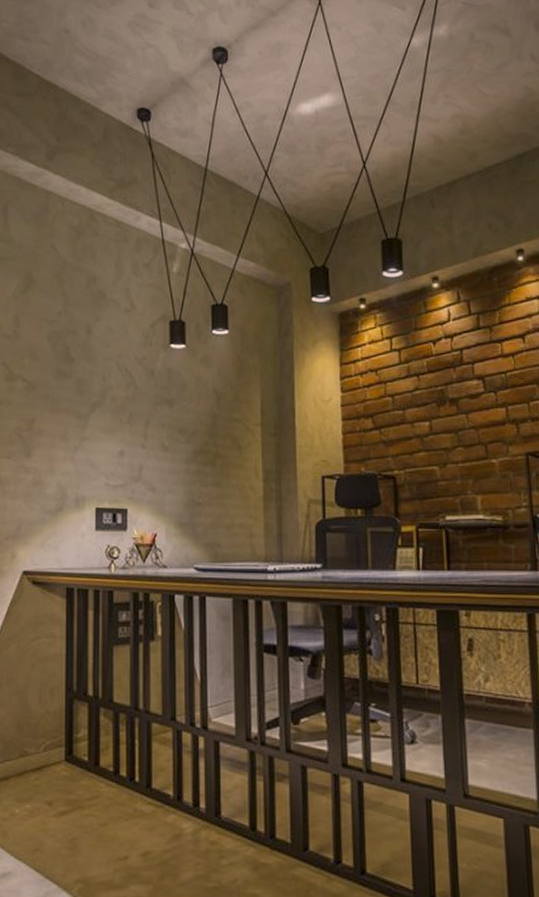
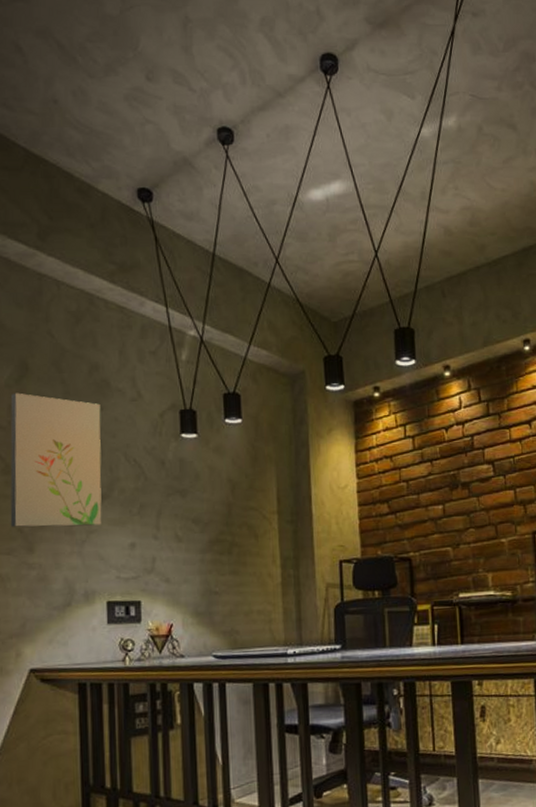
wall art: none [11,303,97,433] -> present [10,392,102,527]

